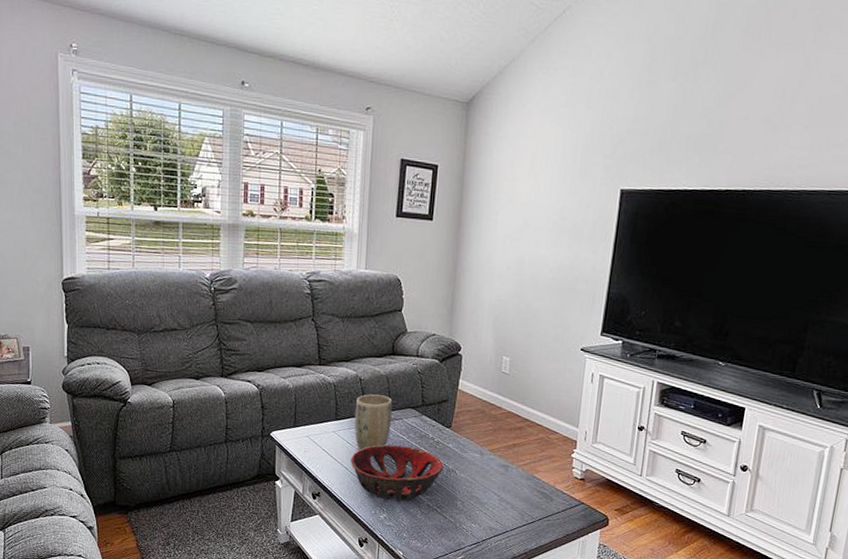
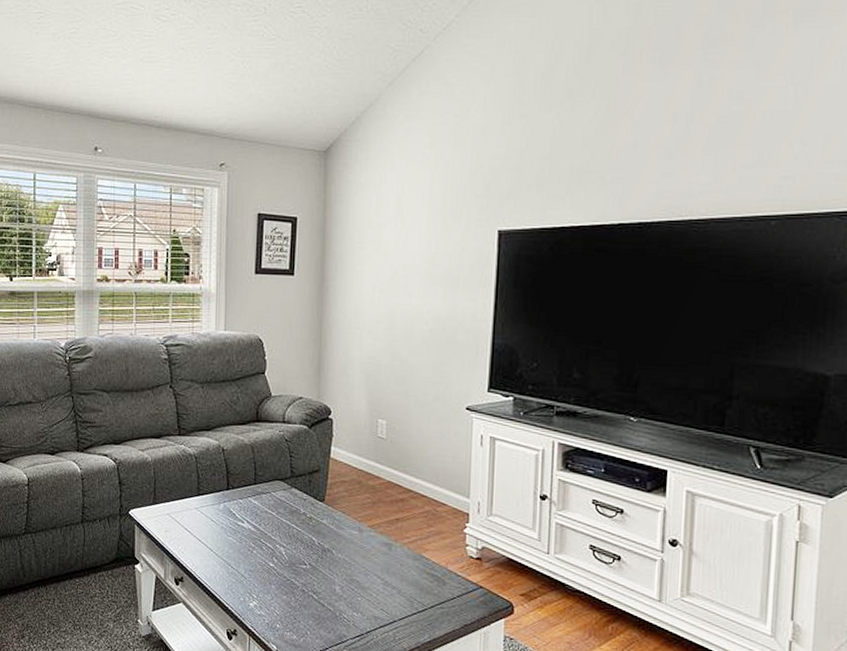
decorative bowl: present [351,445,443,501] -> none [215,522,318,587]
plant pot: present [354,394,392,452] -> none [218,466,259,530]

